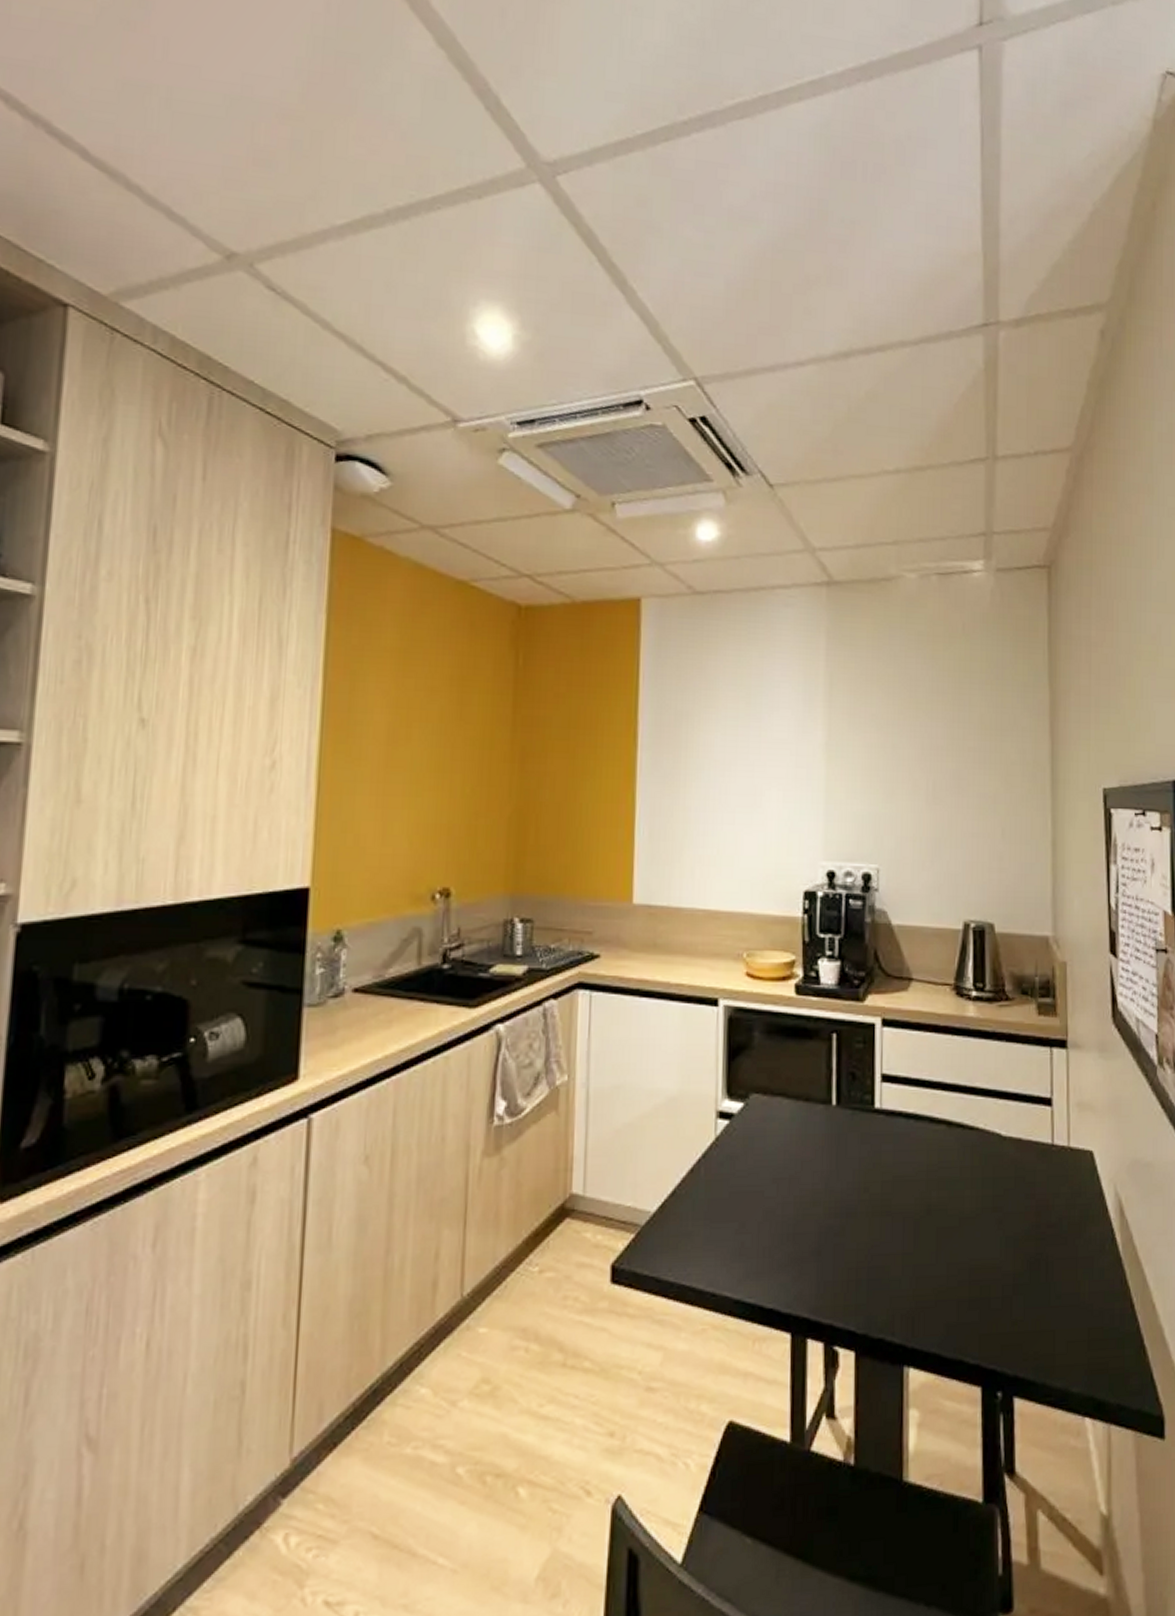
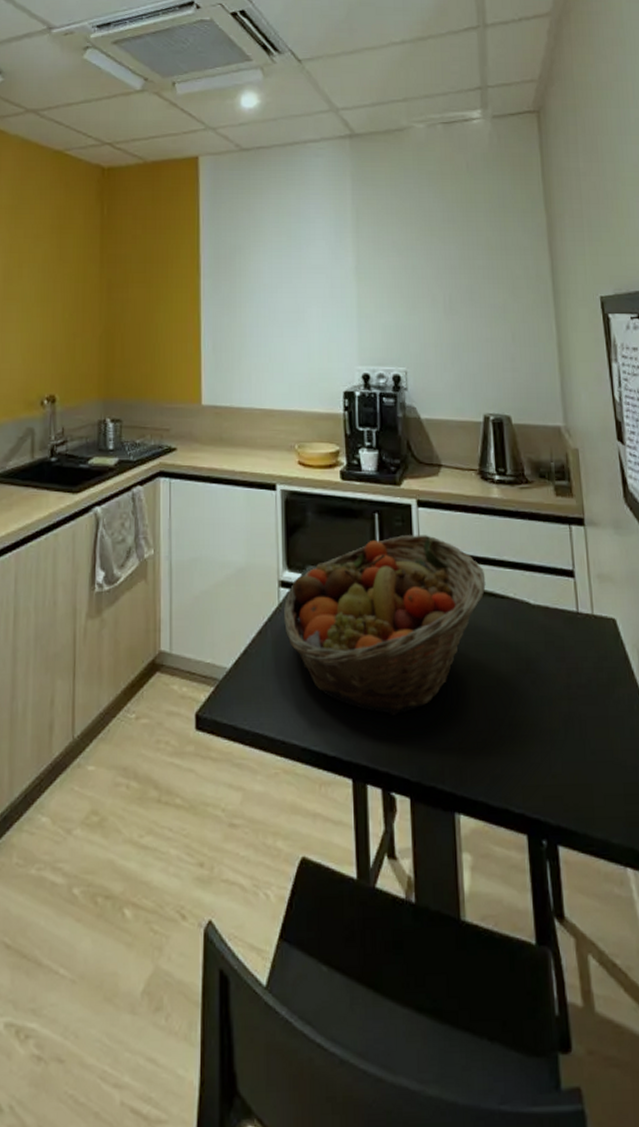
fruit basket: none [719,1058,954,1263] -> present [283,535,486,717]

